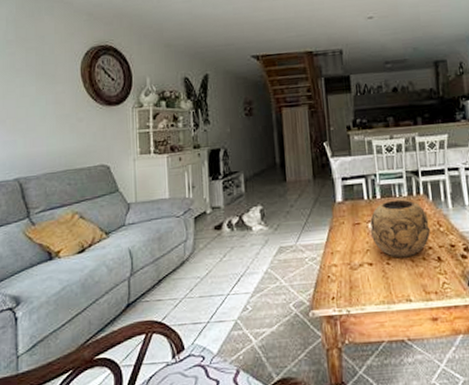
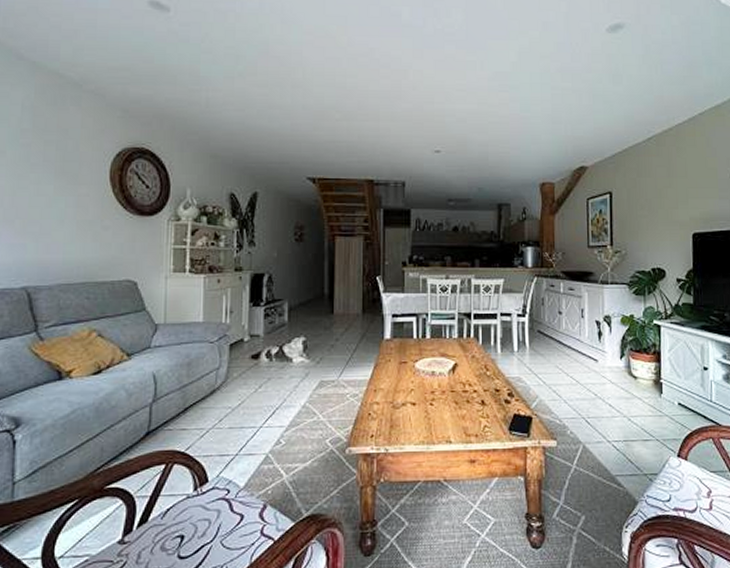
decorative bowl: present [370,199,430,258] -> none [416,341,477,400]

